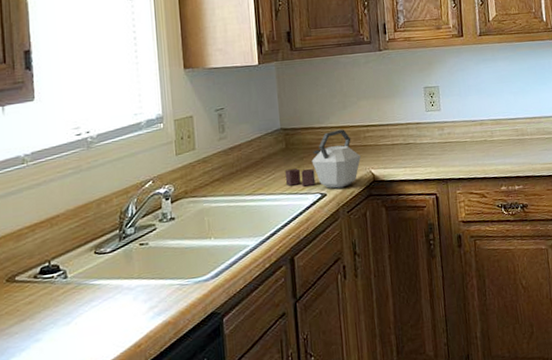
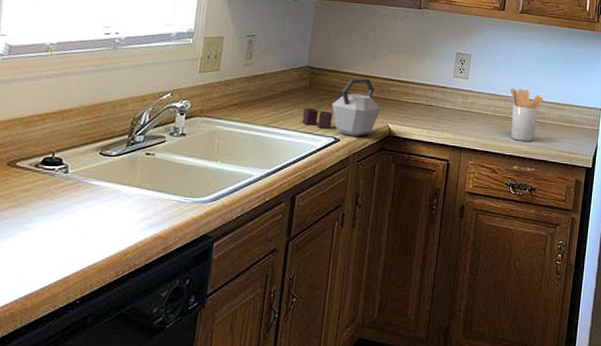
utensil holder: none [483,109,519,162] -> present [510,88,544,141]

